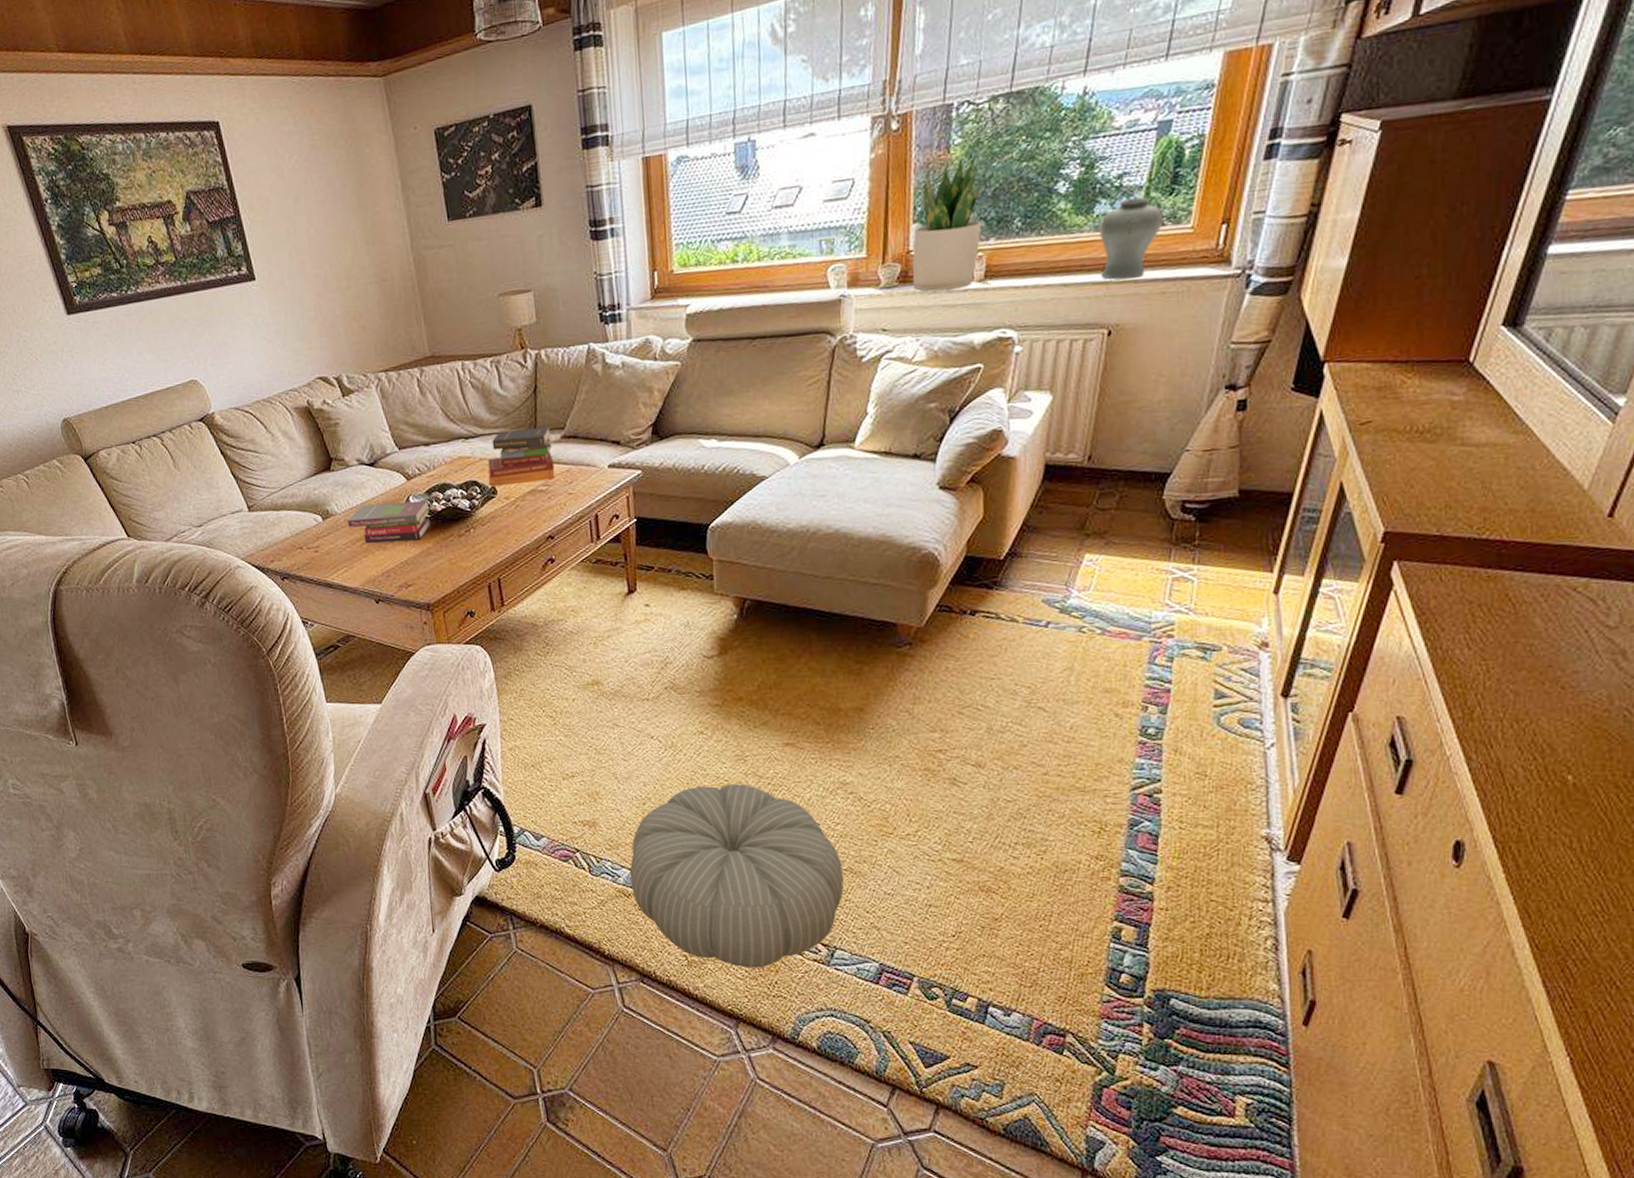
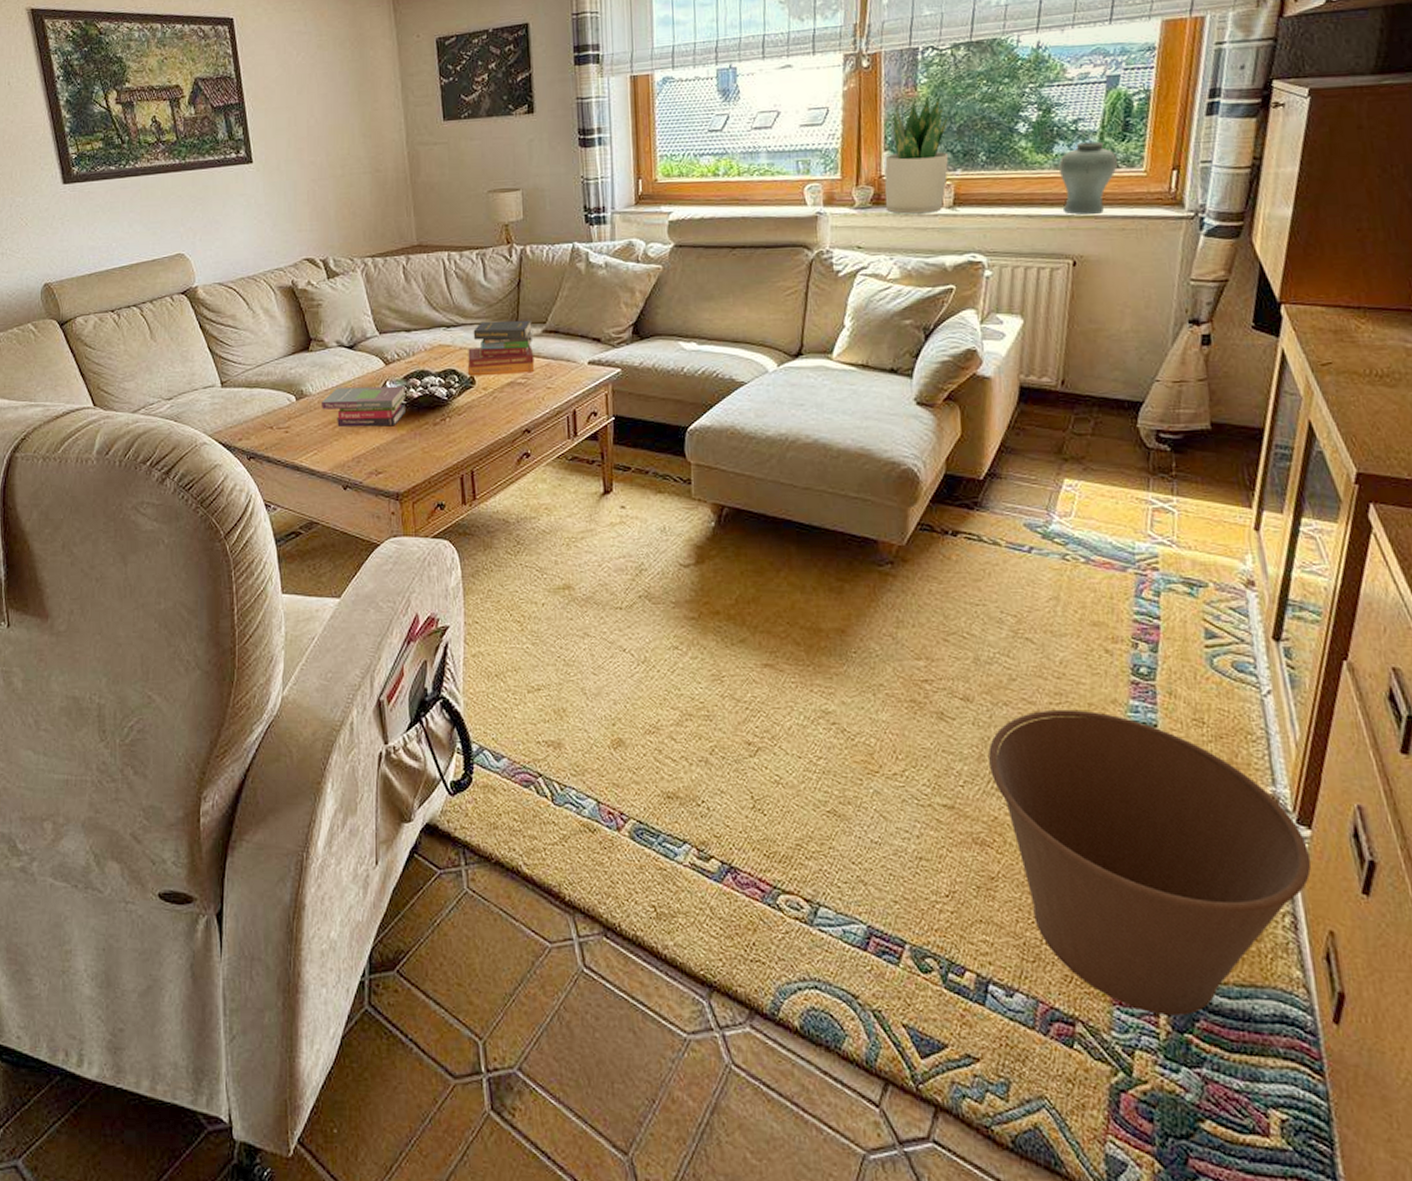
pouf: present [630,783,844,968] -> none [596,707,827,926]
basket: none [997,769,1297,1025] -> present [988,709,1311,1016]

